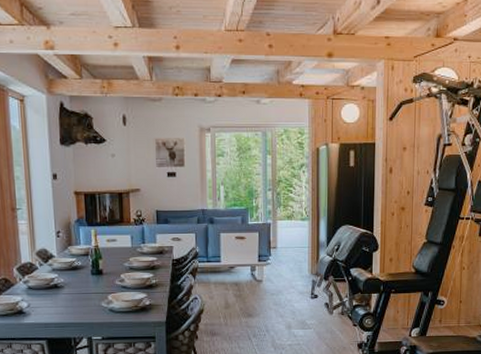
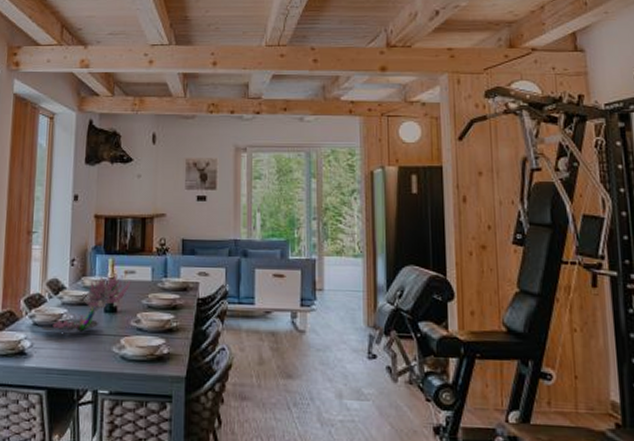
flower arrangement: none [36,238,113,294] -> present [42,269,131,332]

